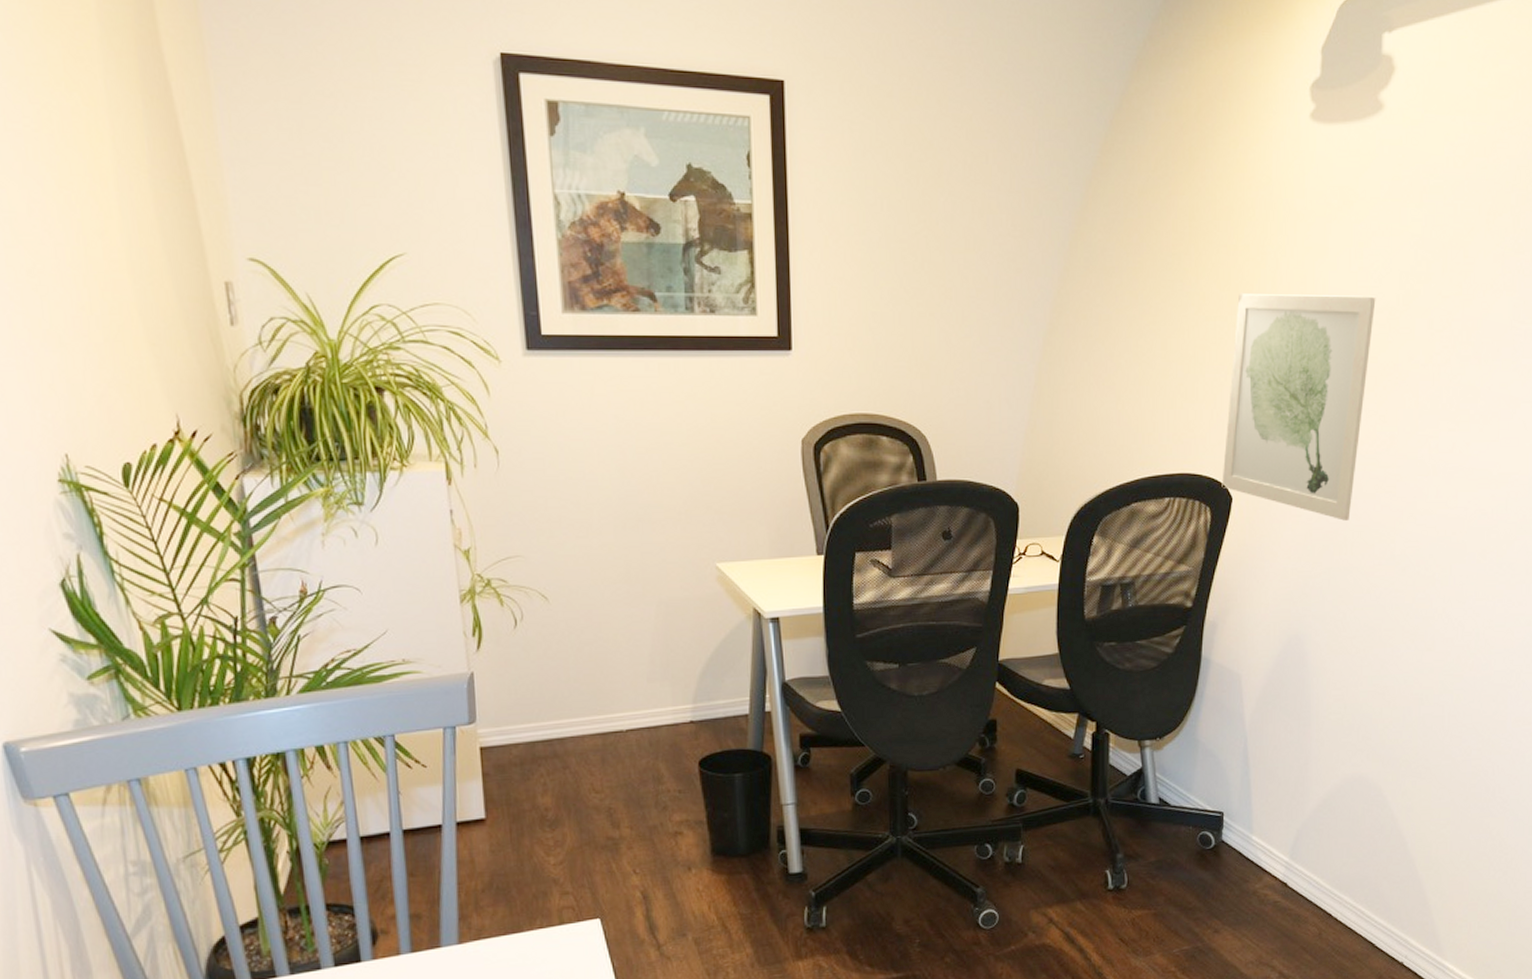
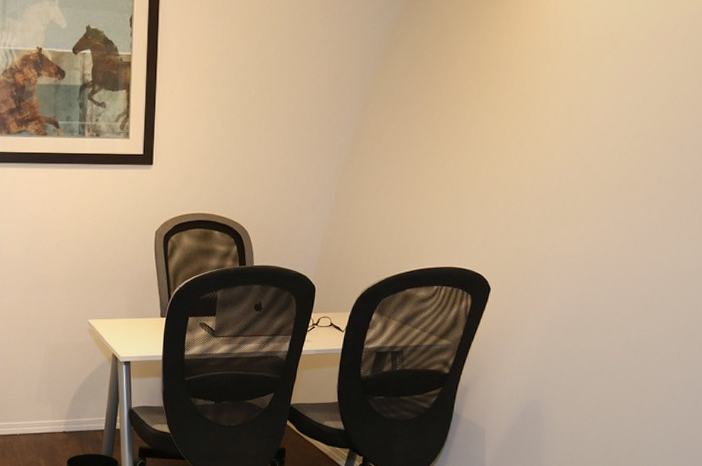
wall art: present [1222,294,1376,521] -> none [482,123,633,311]

